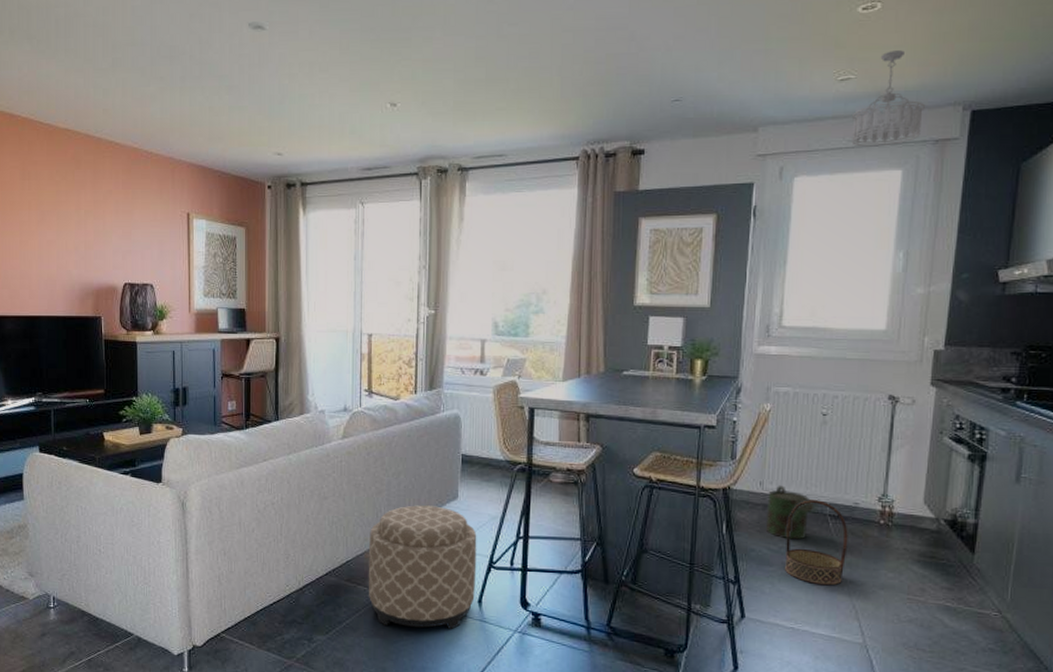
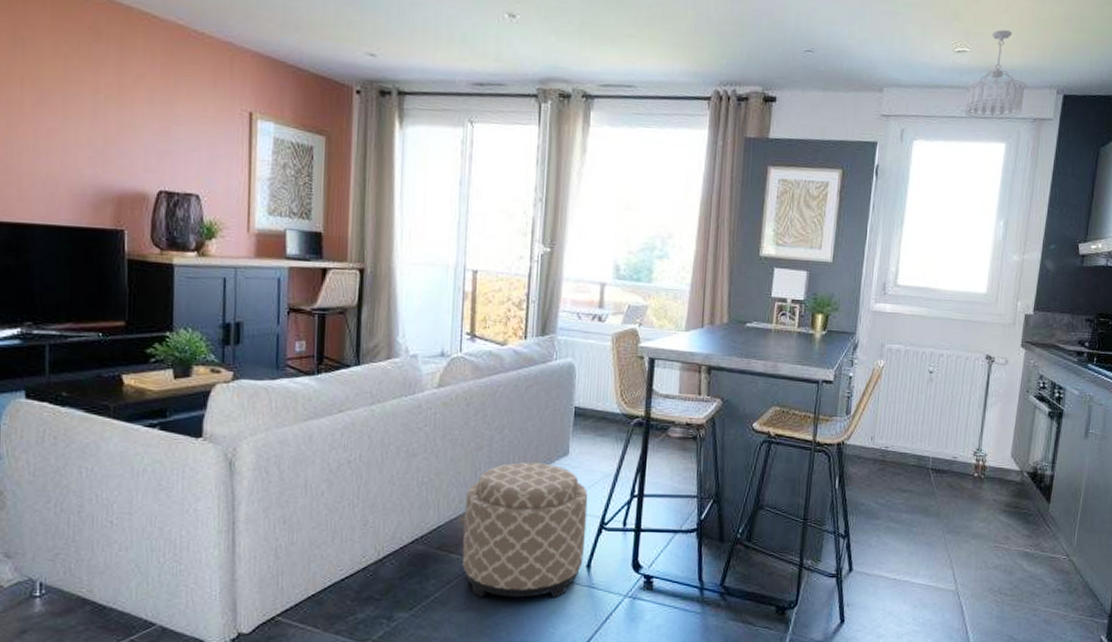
watering can: present [766,485,815,540] -> none [875,440,919,493]
basket: present [785,500,848,586] -> none [890,454,947,537]

